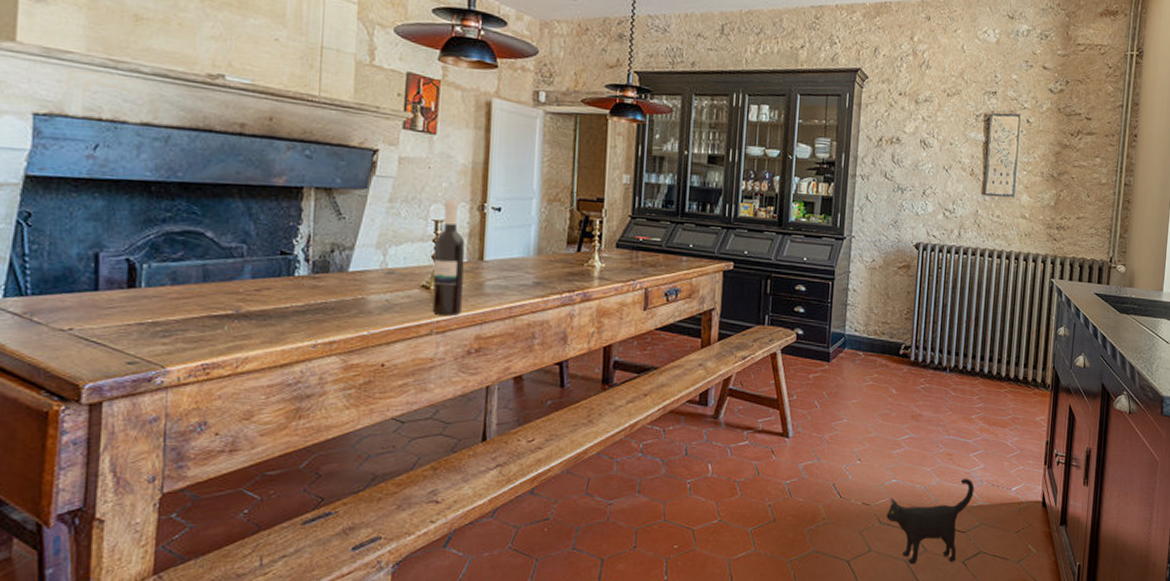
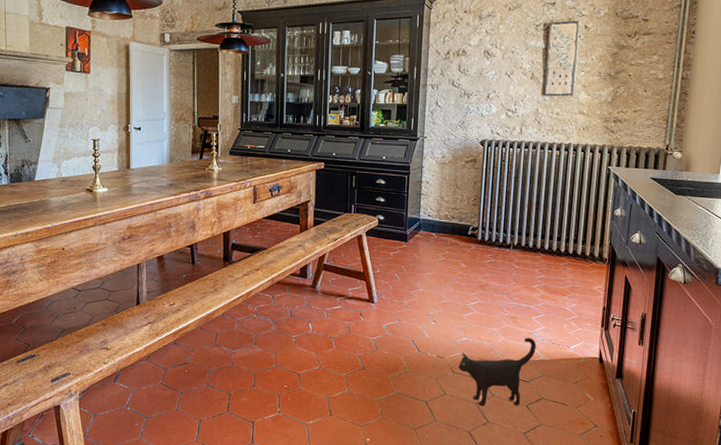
wine bottle: present [432,199,465,317] -> none [94,123,117,212]

